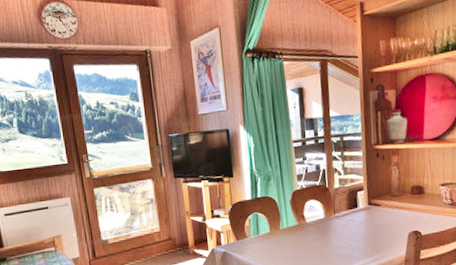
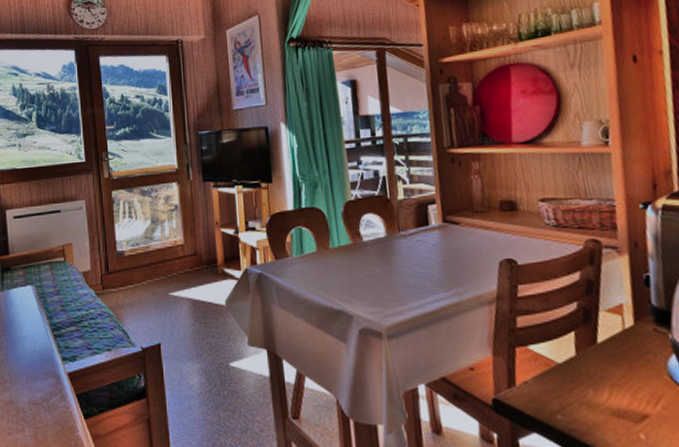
vase: present [386,112,408,144] -> none [461,109,490,148]

